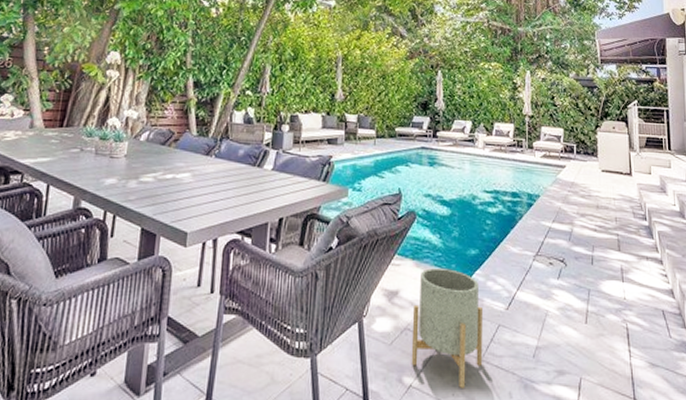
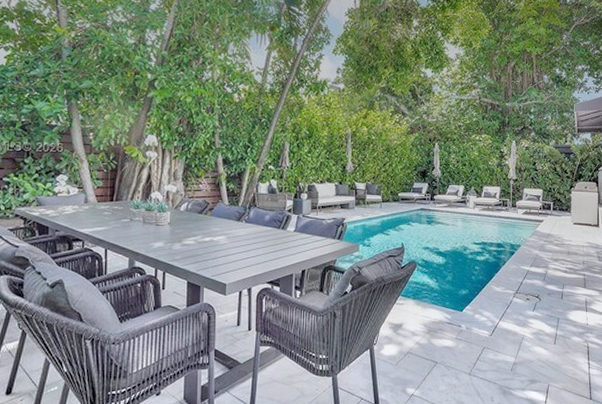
planter: present [411,268,484,388] -> none [413,306,472,395]

